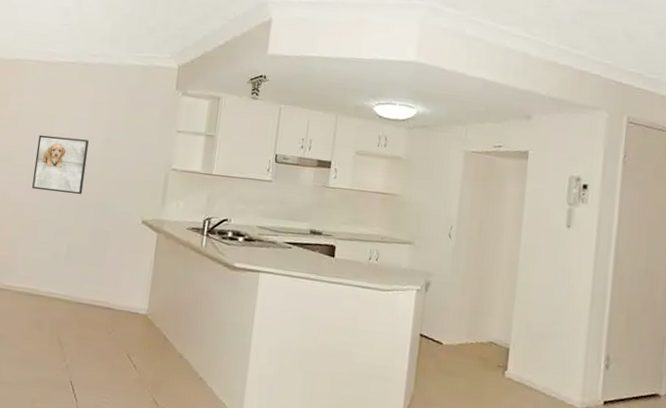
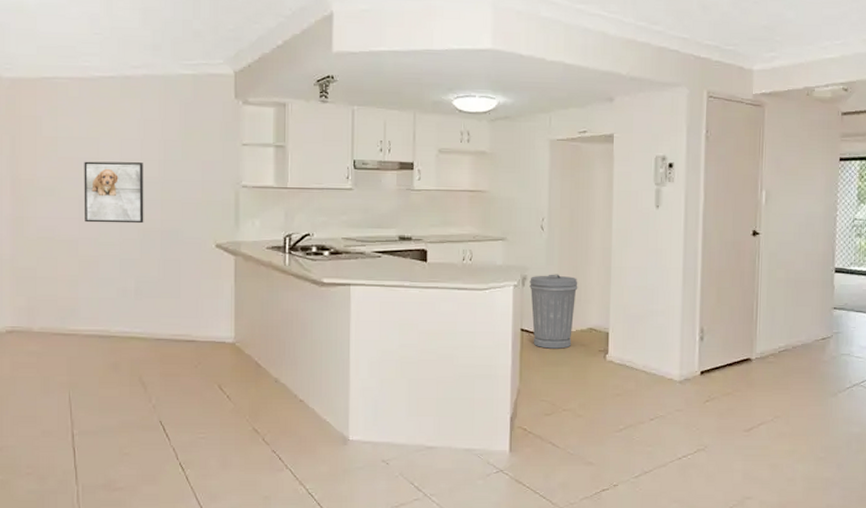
trash can: none [431,282,482,360] -> present [529,274,578,349]

